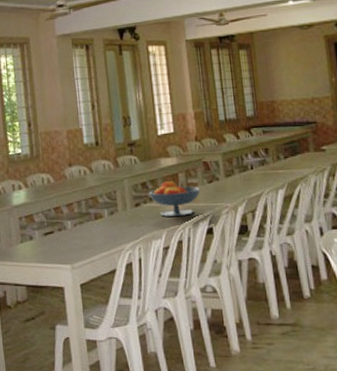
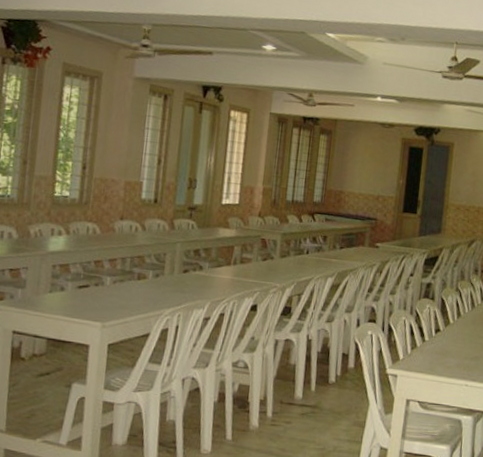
fruit bowl: present [149,181,200,218] -> none [200,252,253,290]

